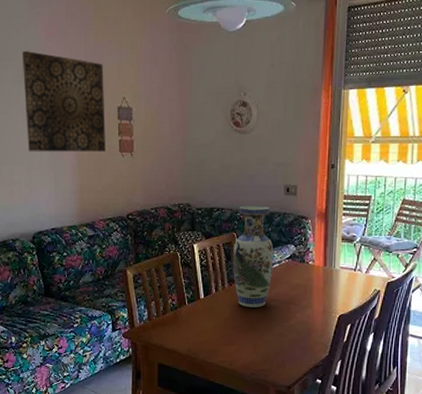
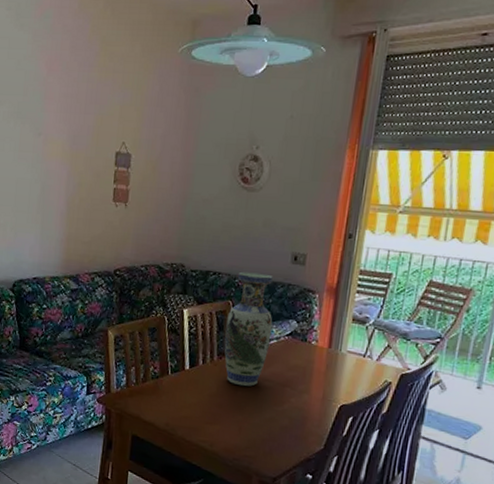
wall art: present [22,51,106,152] -> none [17,86,105,200]

